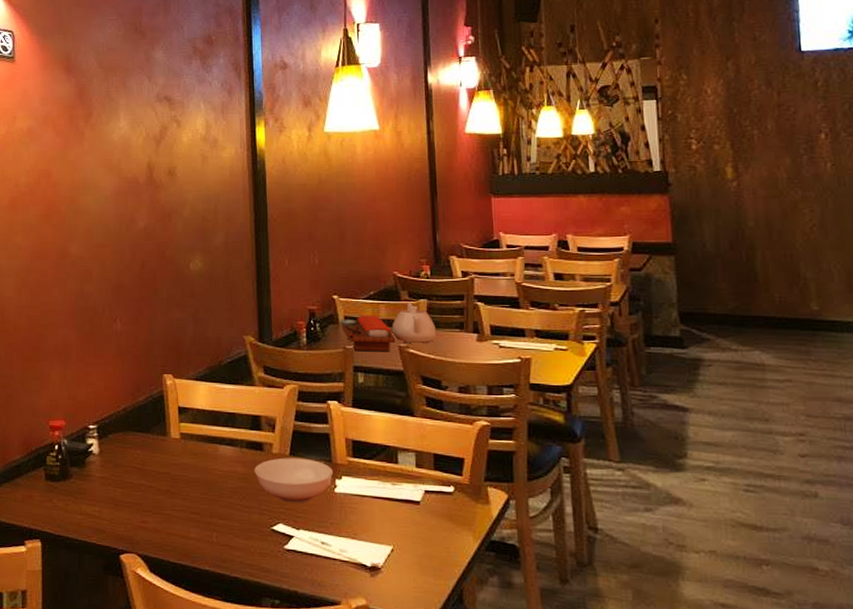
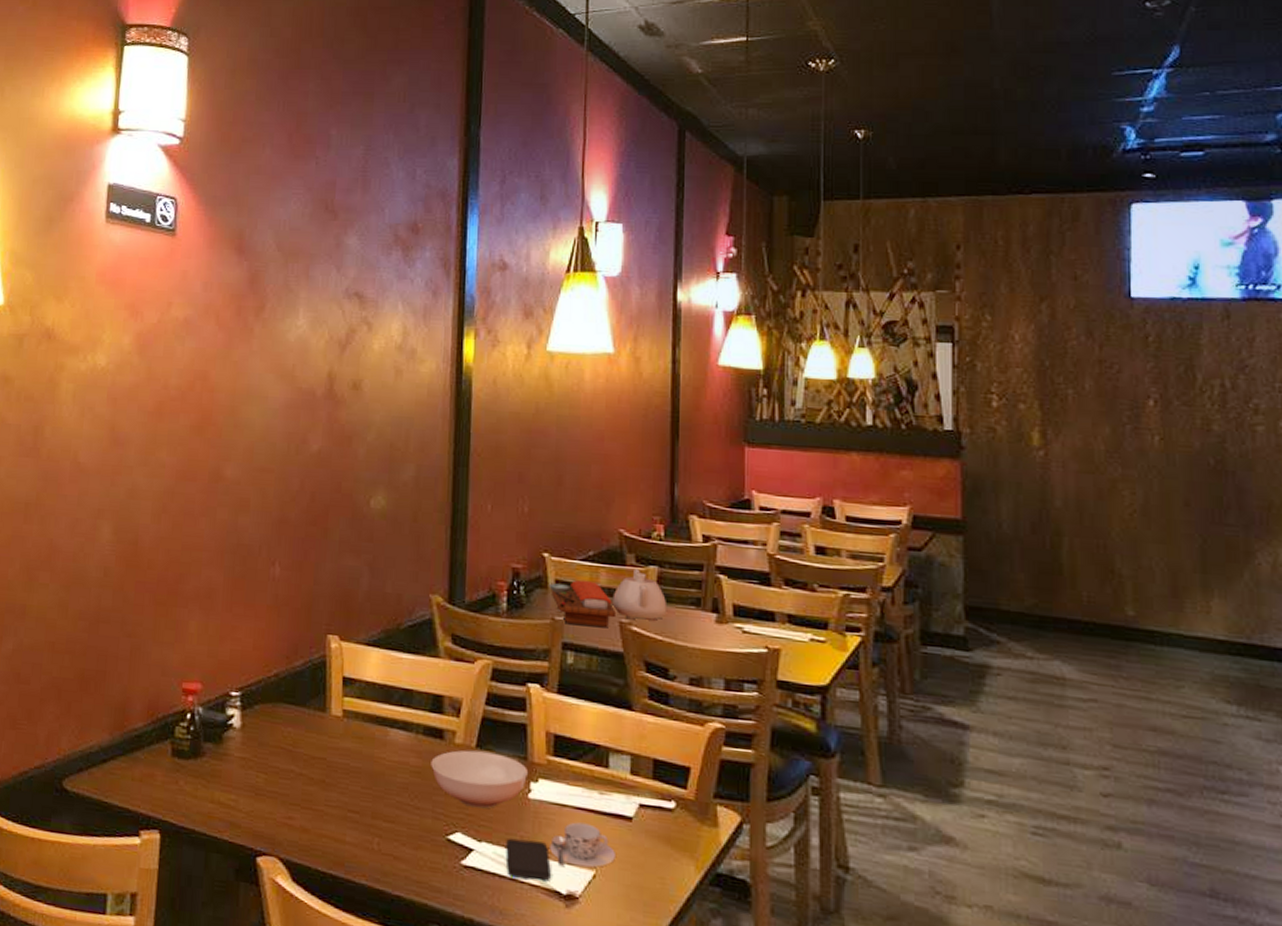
mobile phone: none [319,525,357,556] -> present [506,838,551,880]
teacup: none [355,508,408,544] -> present [550,822,615,868]

